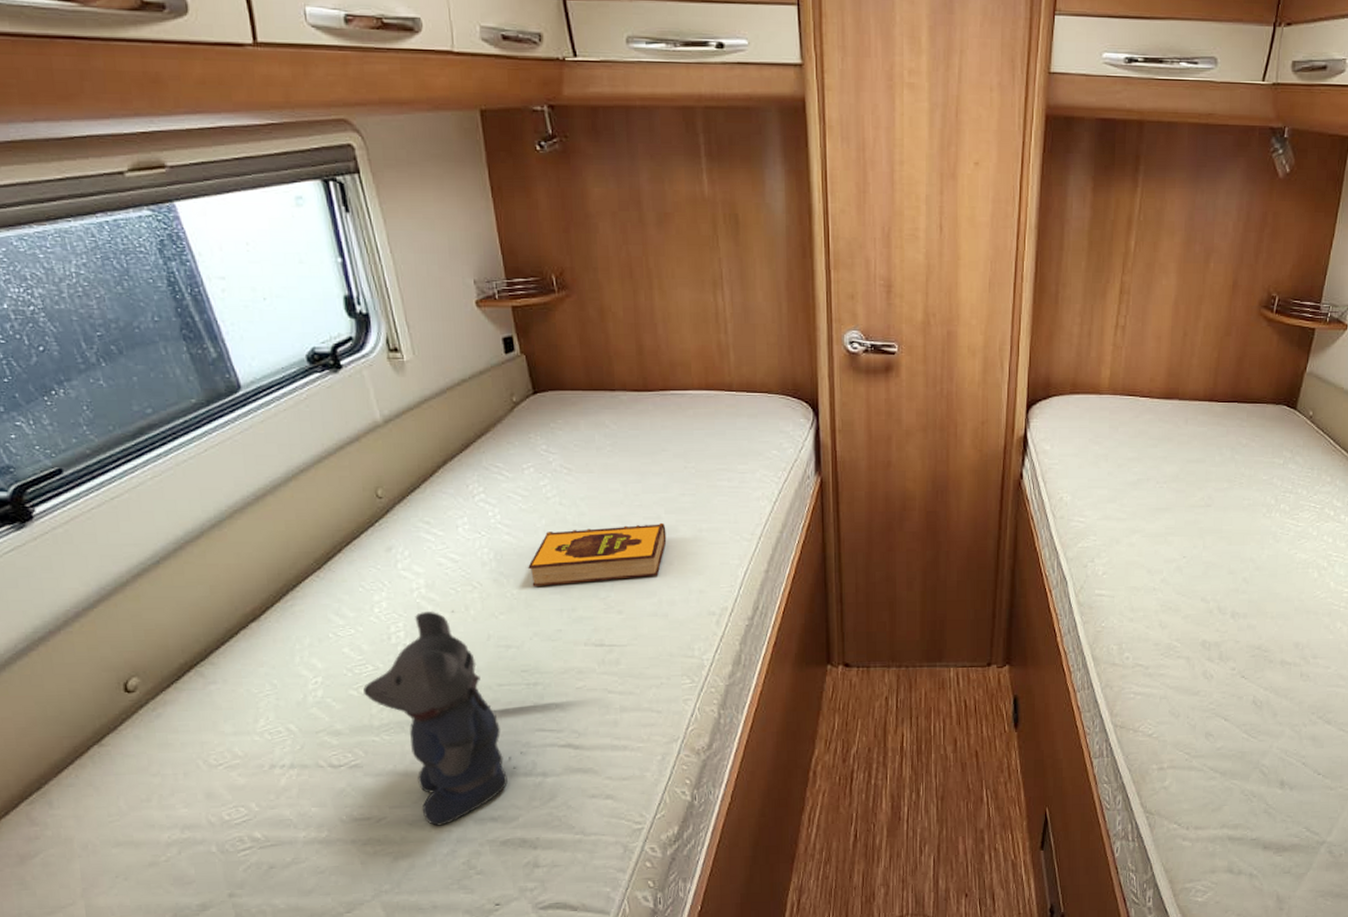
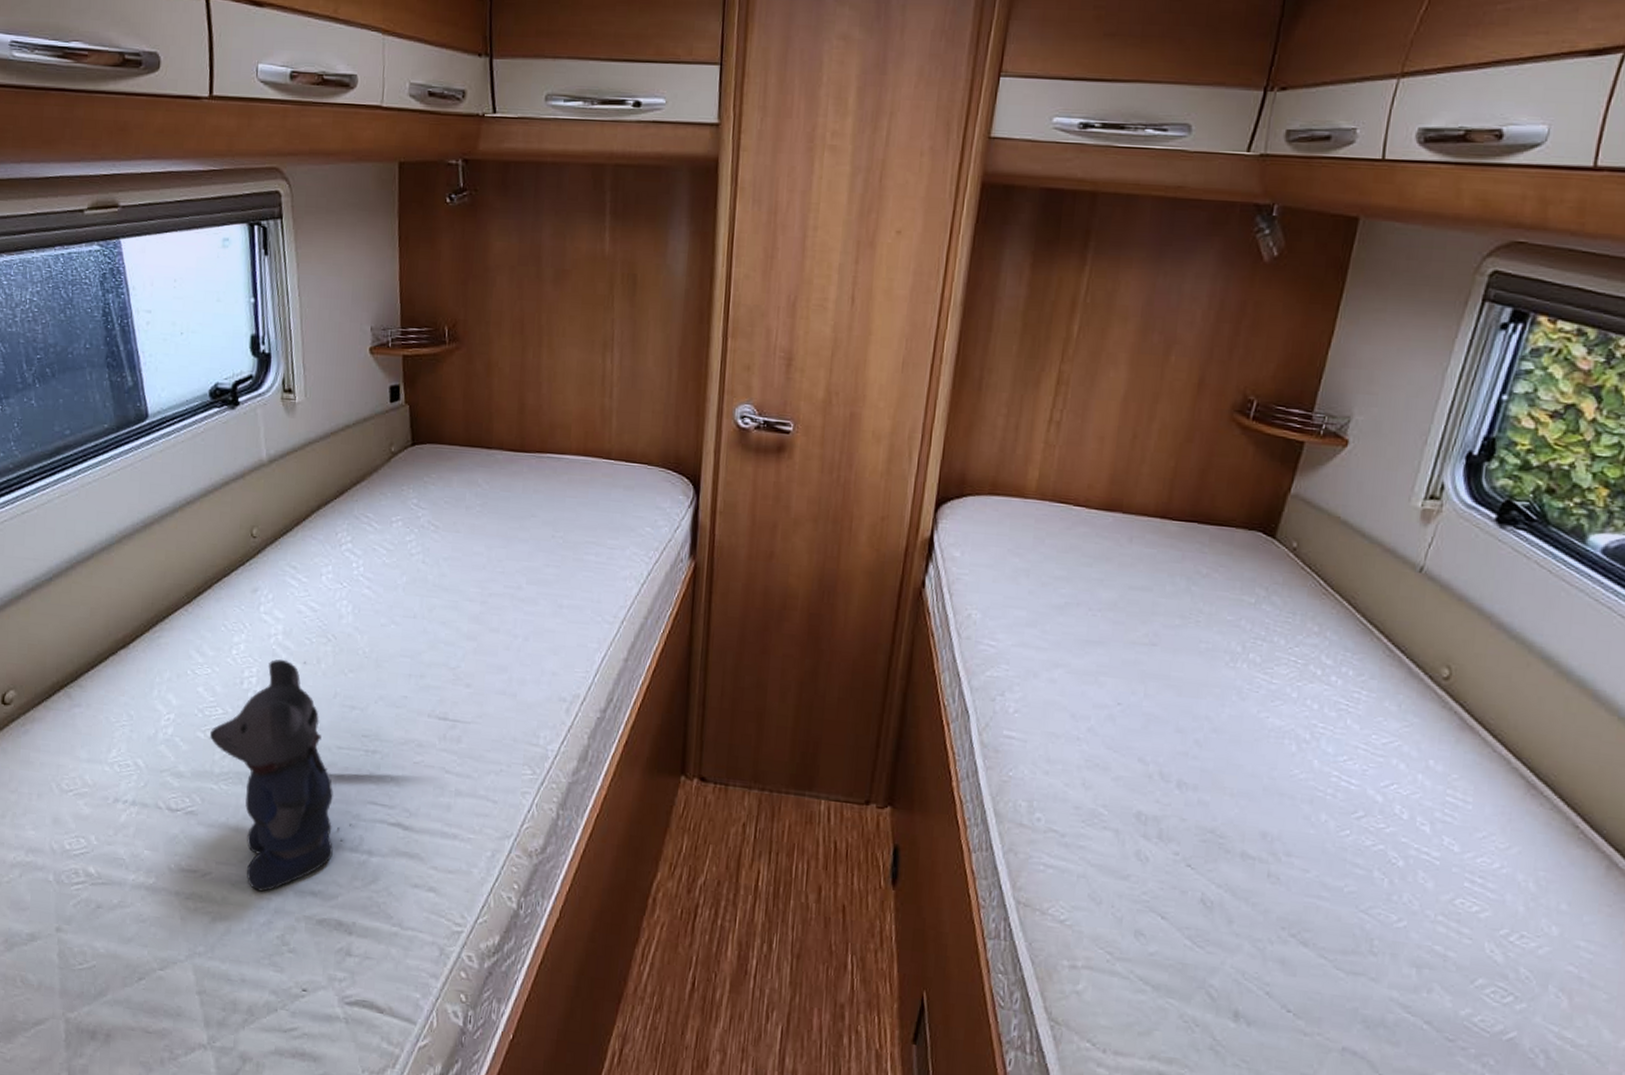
hardback book: present [528,522,667,586] -> none [383,590,526,651]

